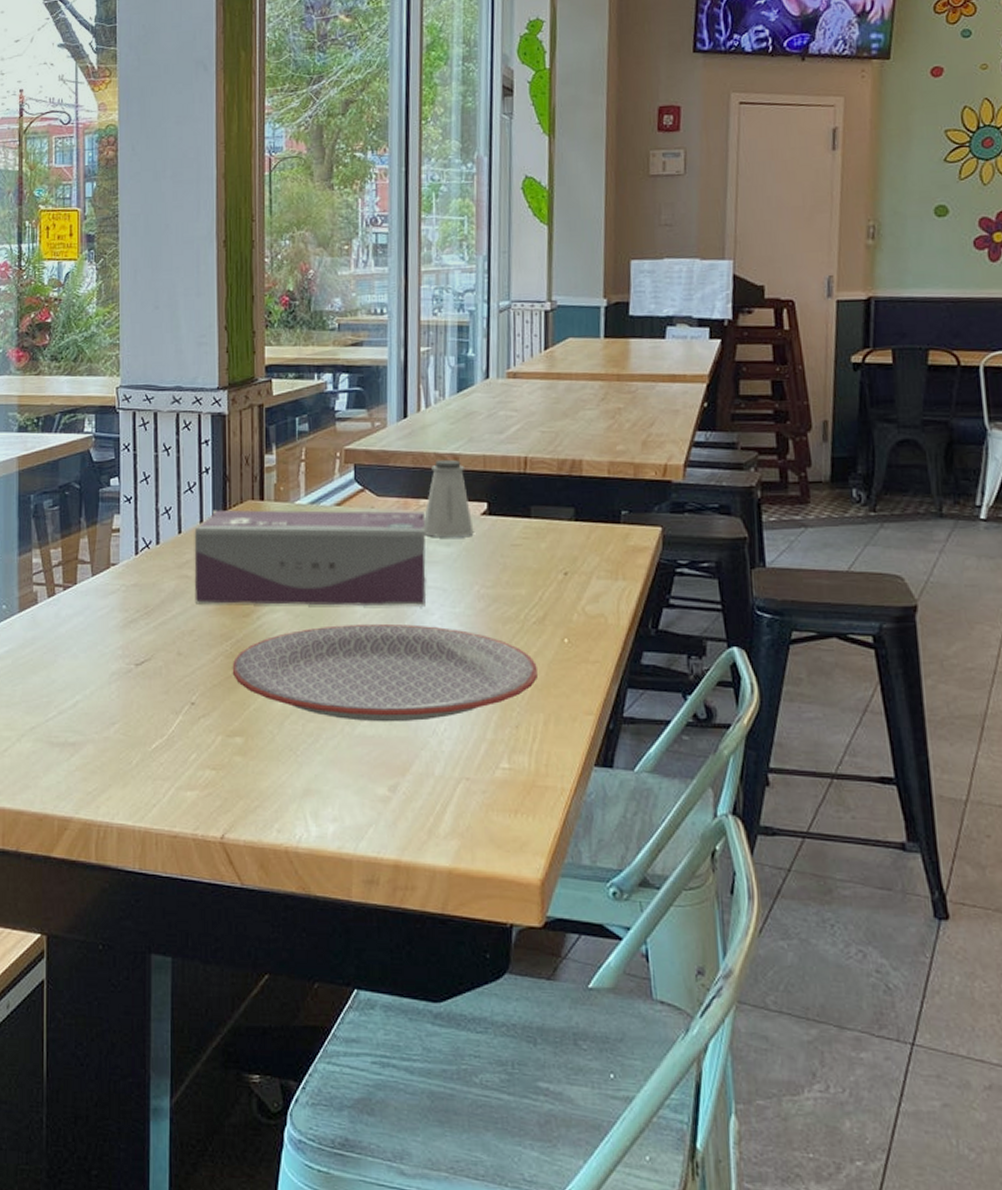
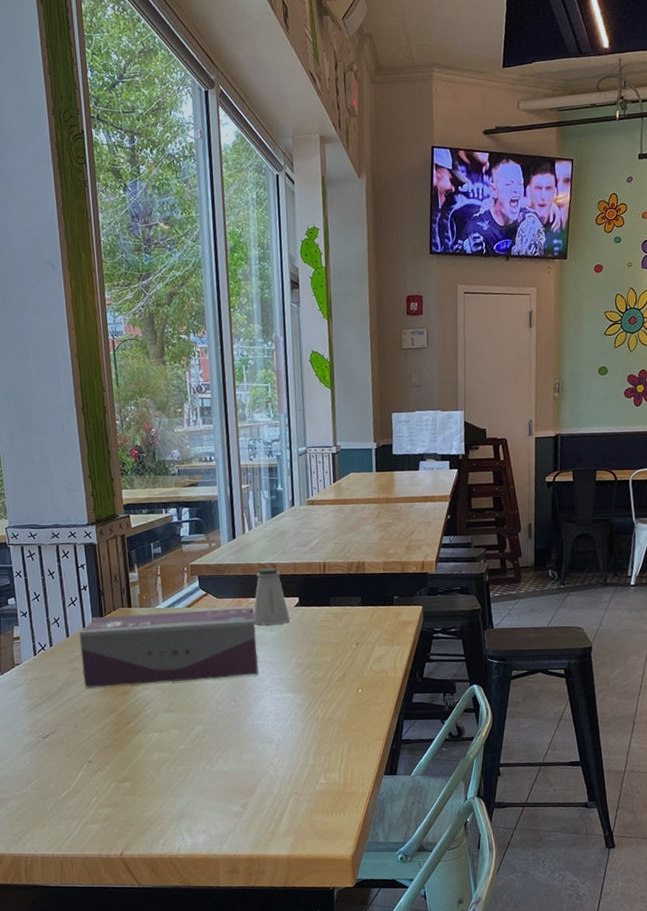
plate: present [232,623,537,722] -> none [118,689,342,762]

